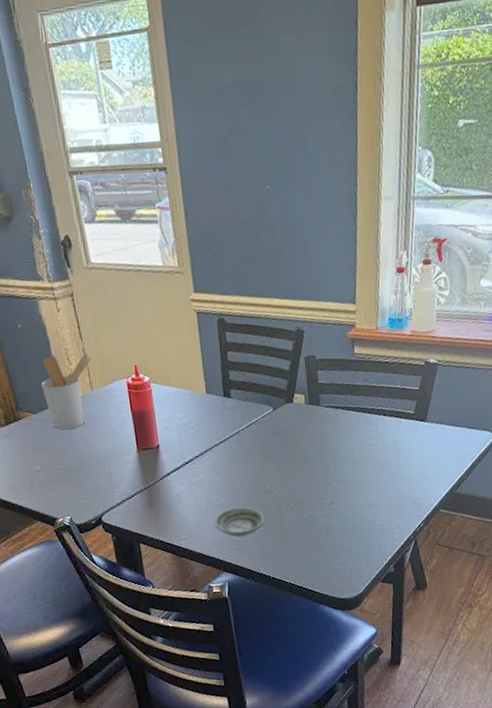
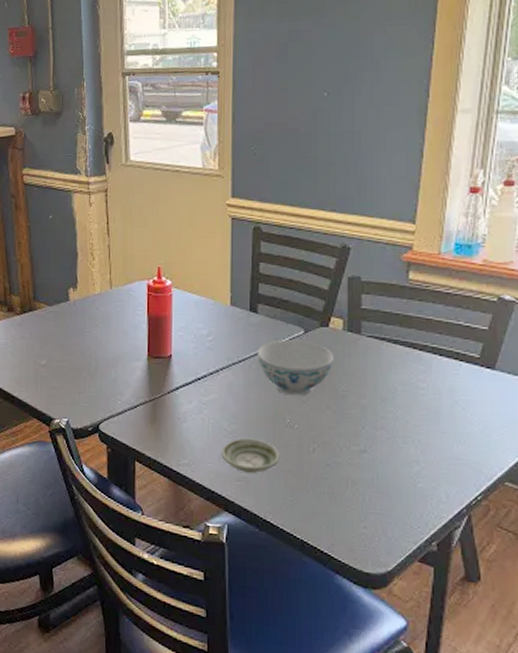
utensil holder: present [41,353,92,429] -> none [61,249,116,325]
bowl: none [235,417,300,467] -> present [258,340,334,396]

